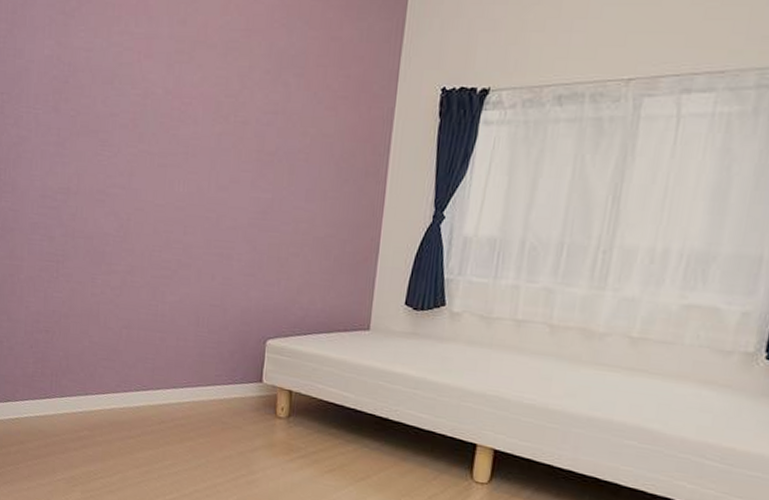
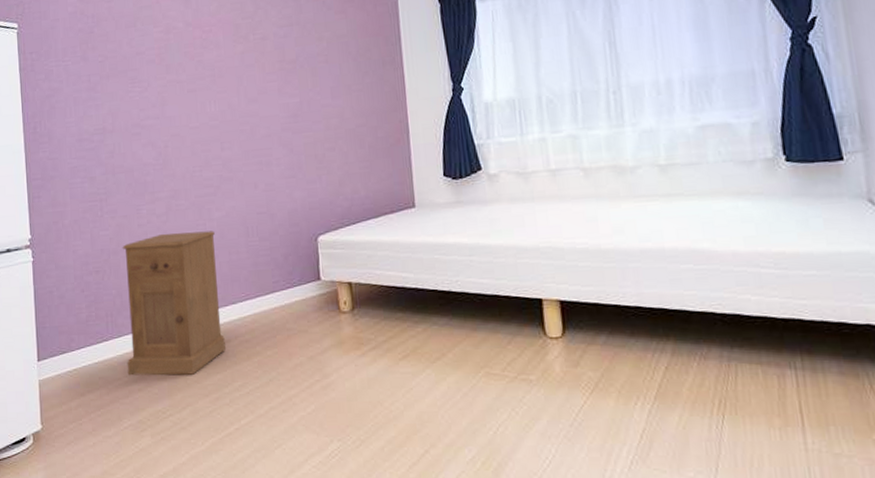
nightstand: none [65,306,165,446] -> present [122,231,226,376]

